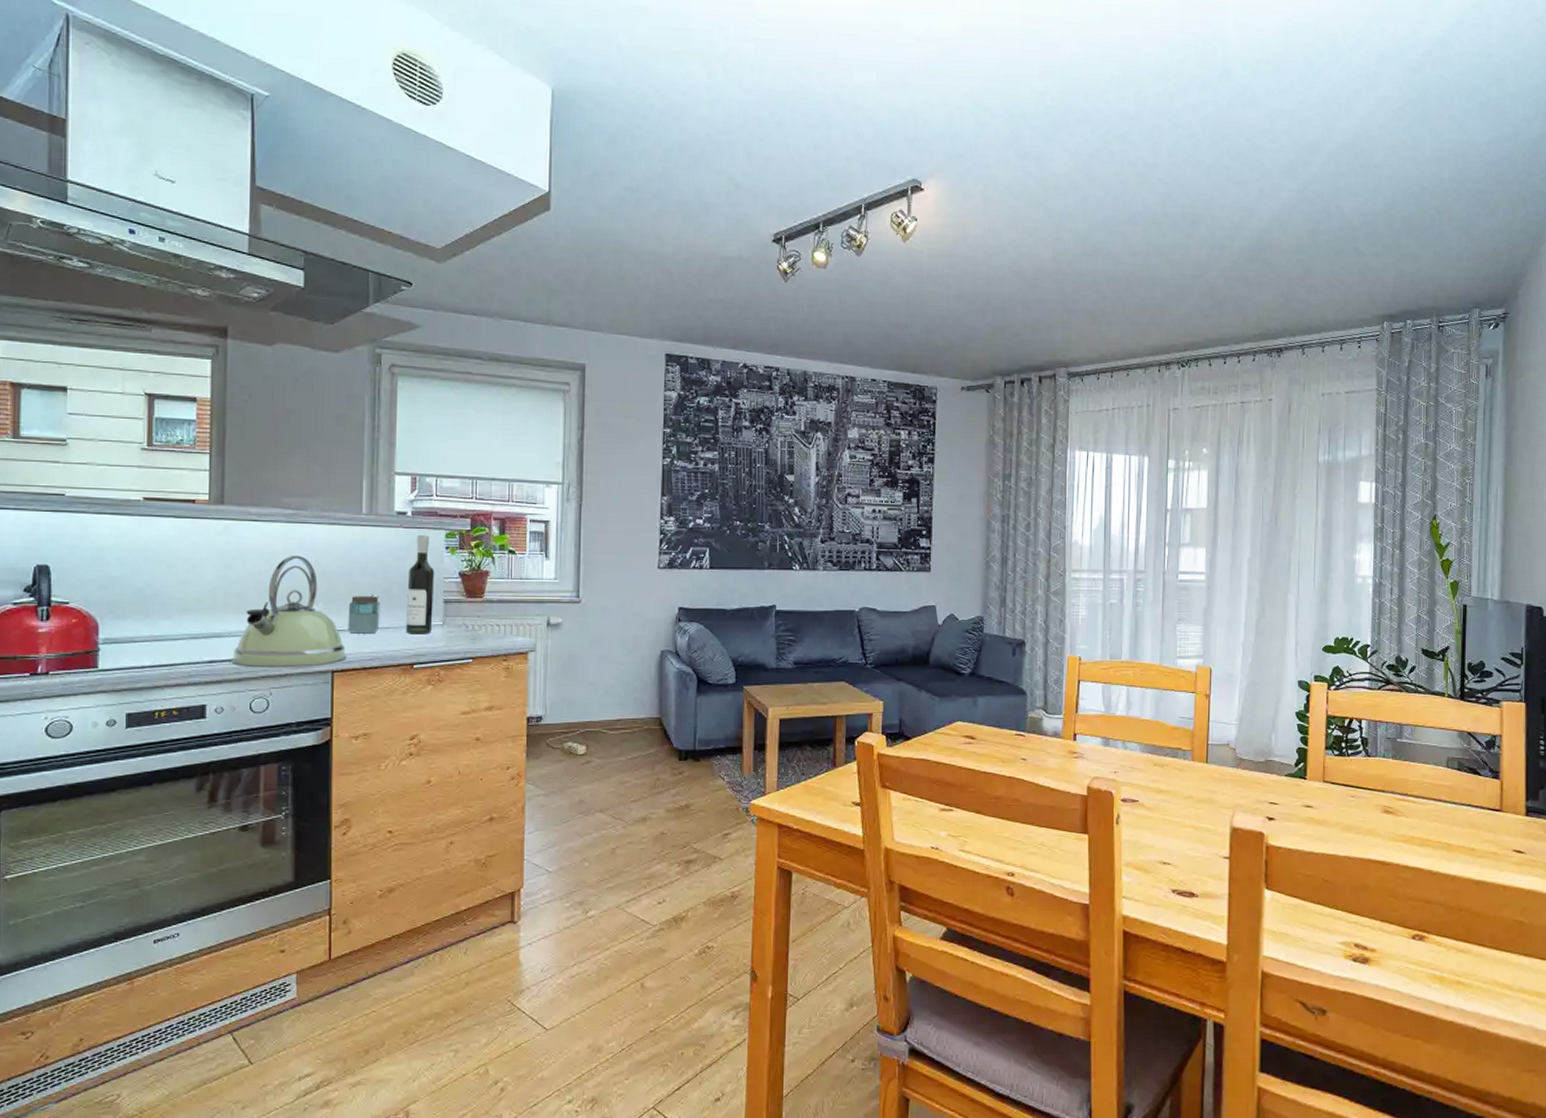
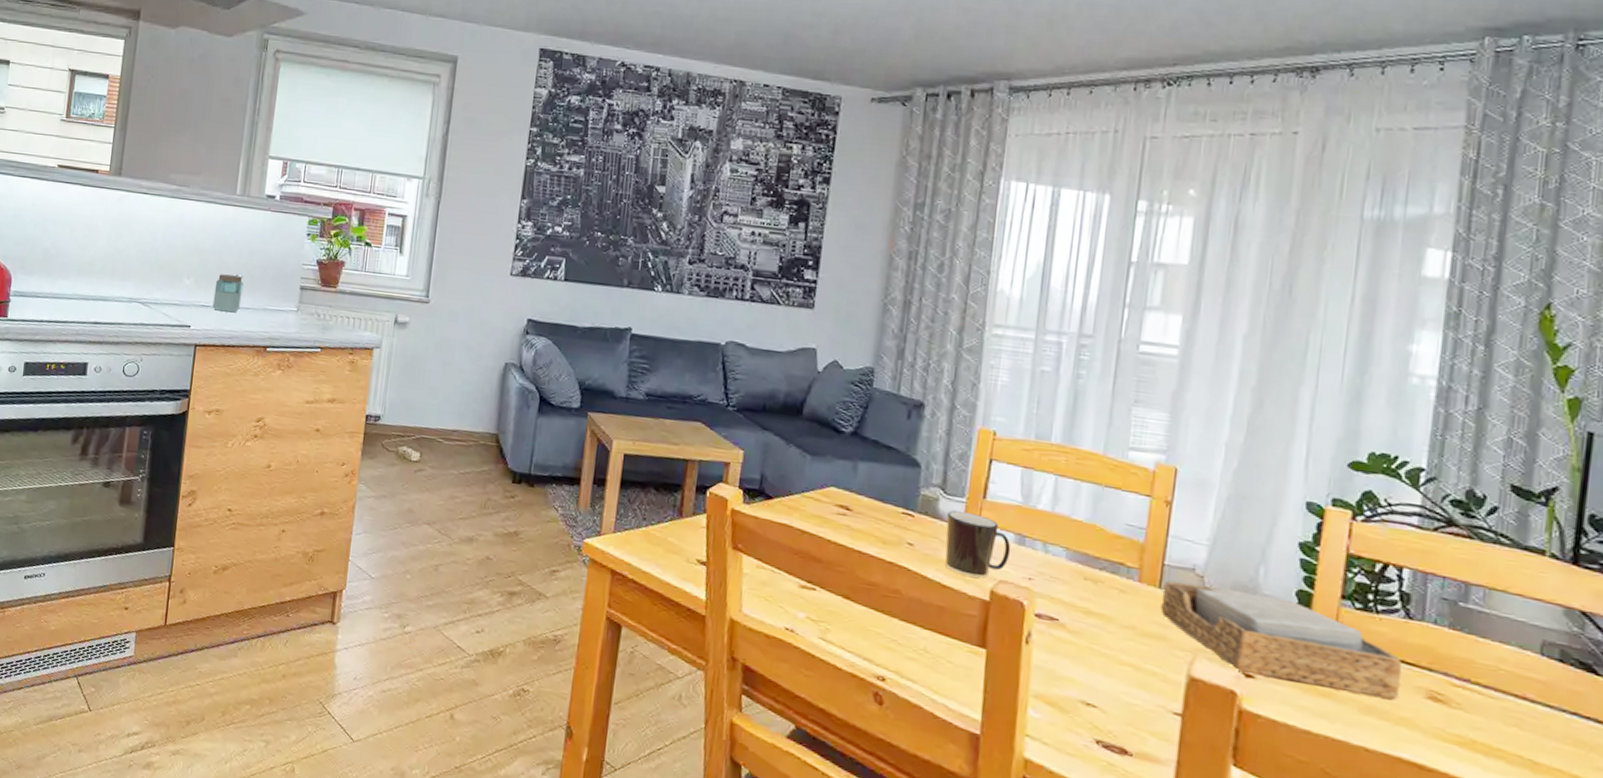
kettle: present [231,556,347,668] -> none [112,230,209,339]
bottle: present [405,535,435,635] -> none [262,220,295,319]
mug: none [1050,727,1100,779] -> present [944,511,1011,580]
napkin holder: none [1209,756,1367,819] -> present [1160,580,1402,701]

